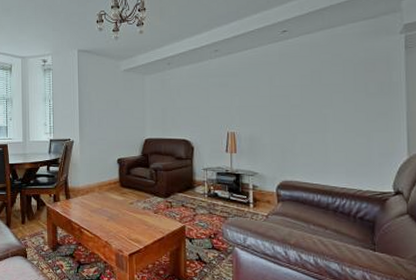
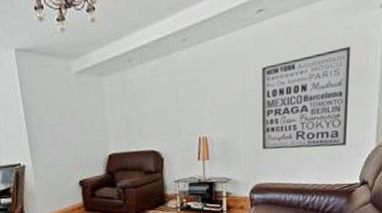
wall art: none [287,65,375,154] -> present [262,46,350,150]

